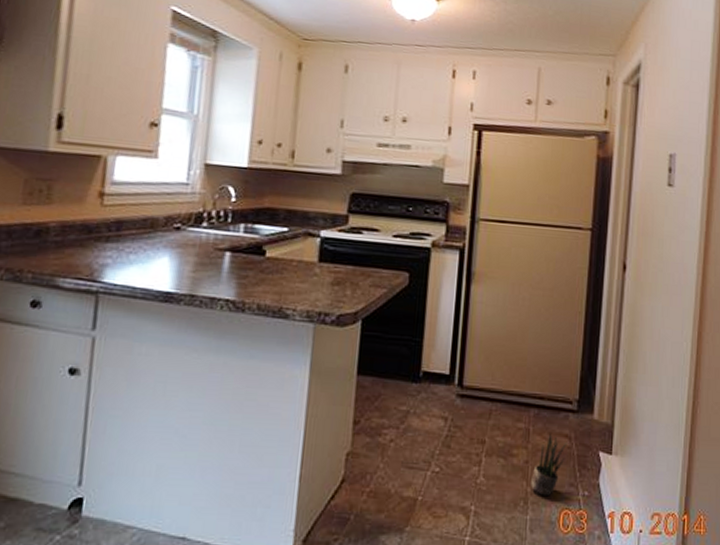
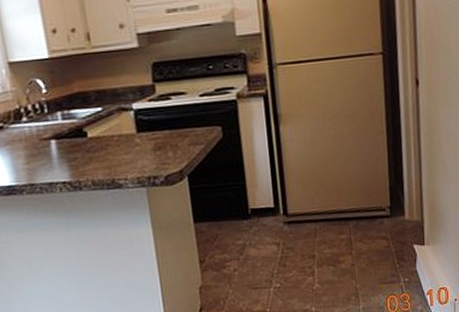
potted plant: present [531,433,568,497] -> none [359,238,386,289]

